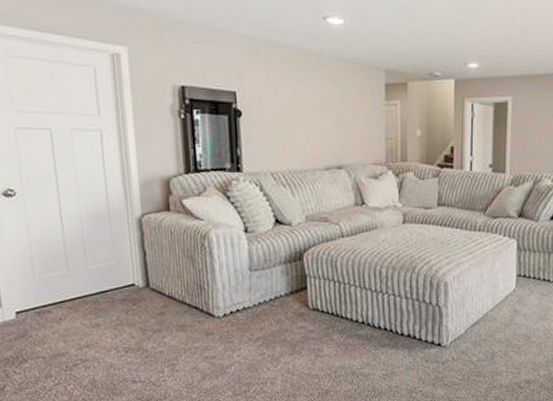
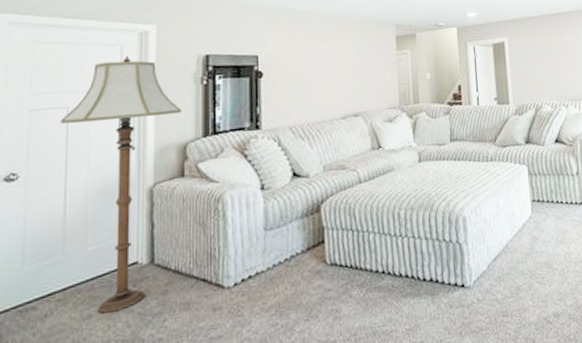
floor lamp: none [45,79,162,324] -> present [60,56,181,314]

